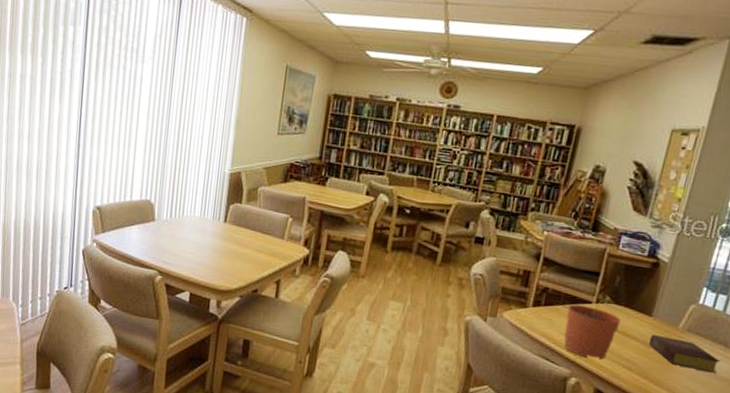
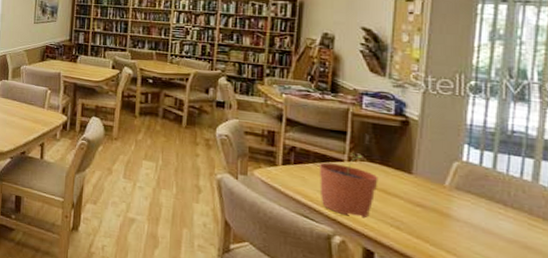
bible: present [649,334,720,373] -> none [415,192,502,234]

